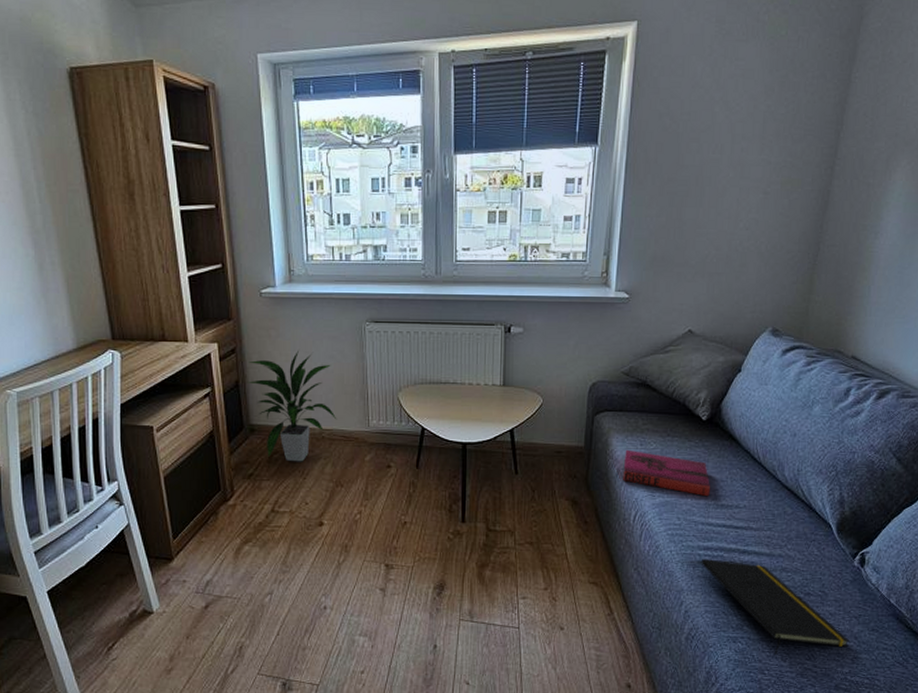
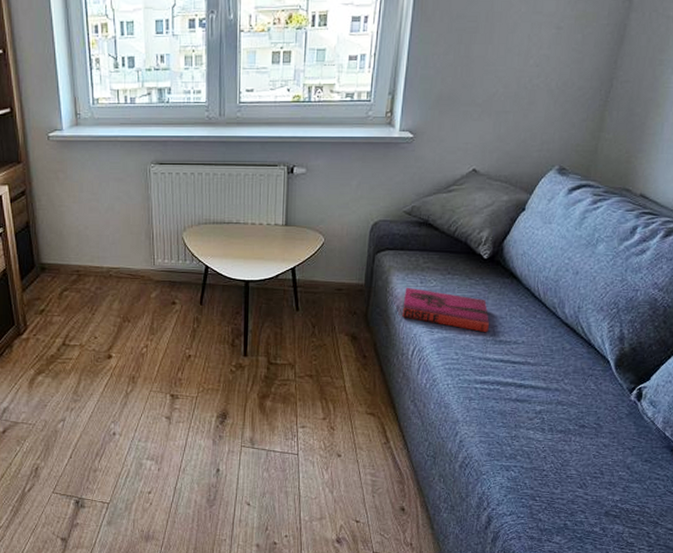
indoor plant: present [247,350,337,462] -> none [37,192,124,299]
notepad: present [700,558,850,655] -> none [477,391,623,483]

